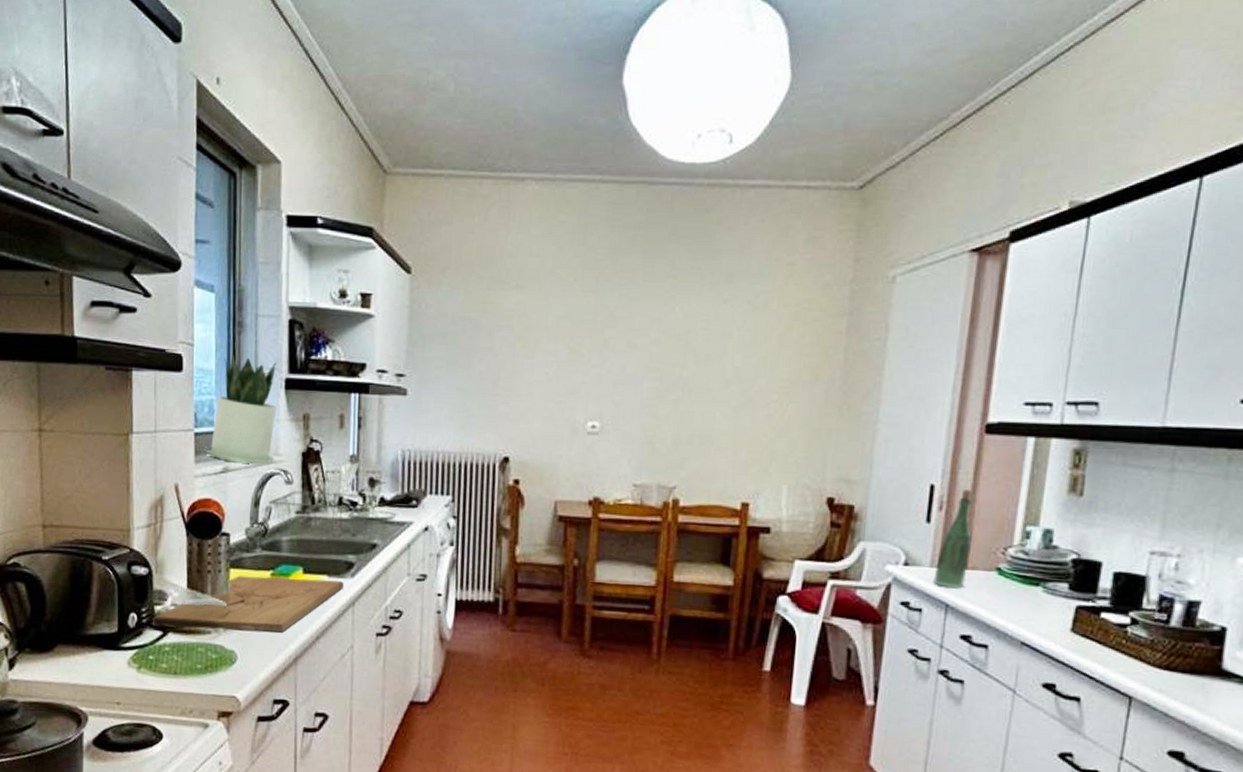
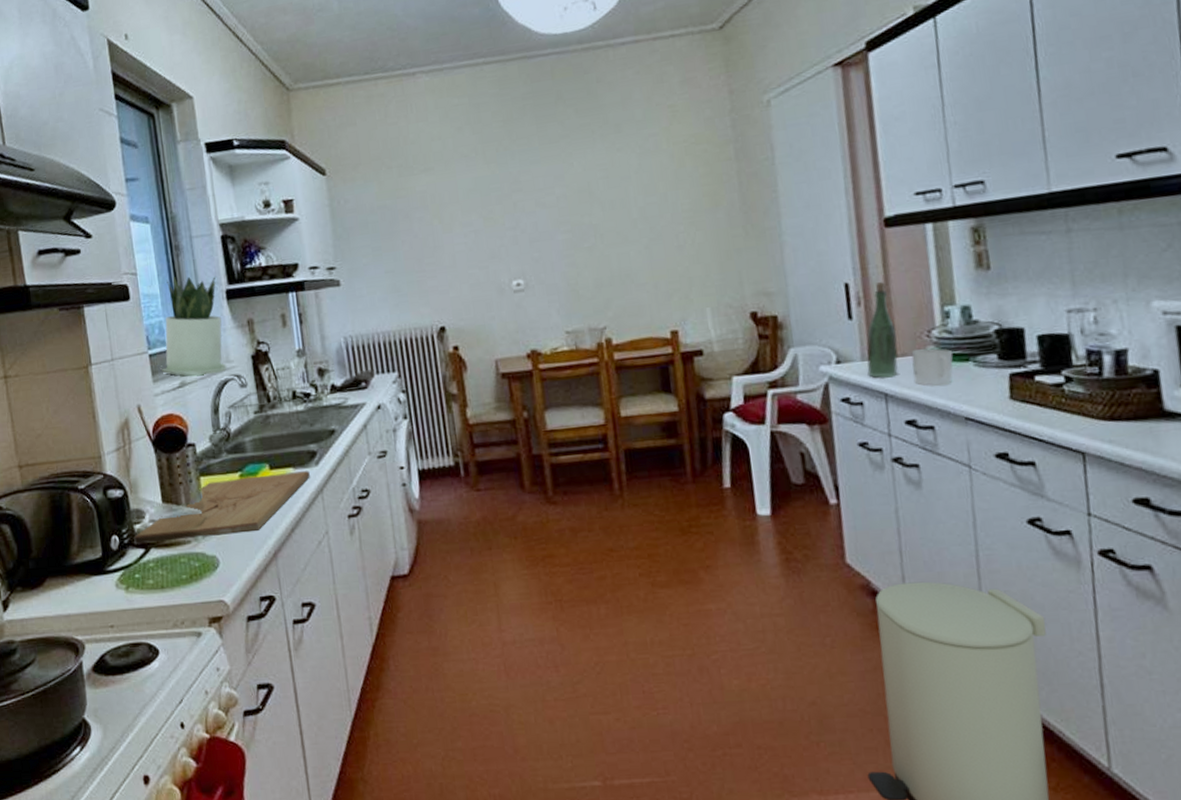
mug: none [978,565,1025,607] -> present [911,348,954,387]

